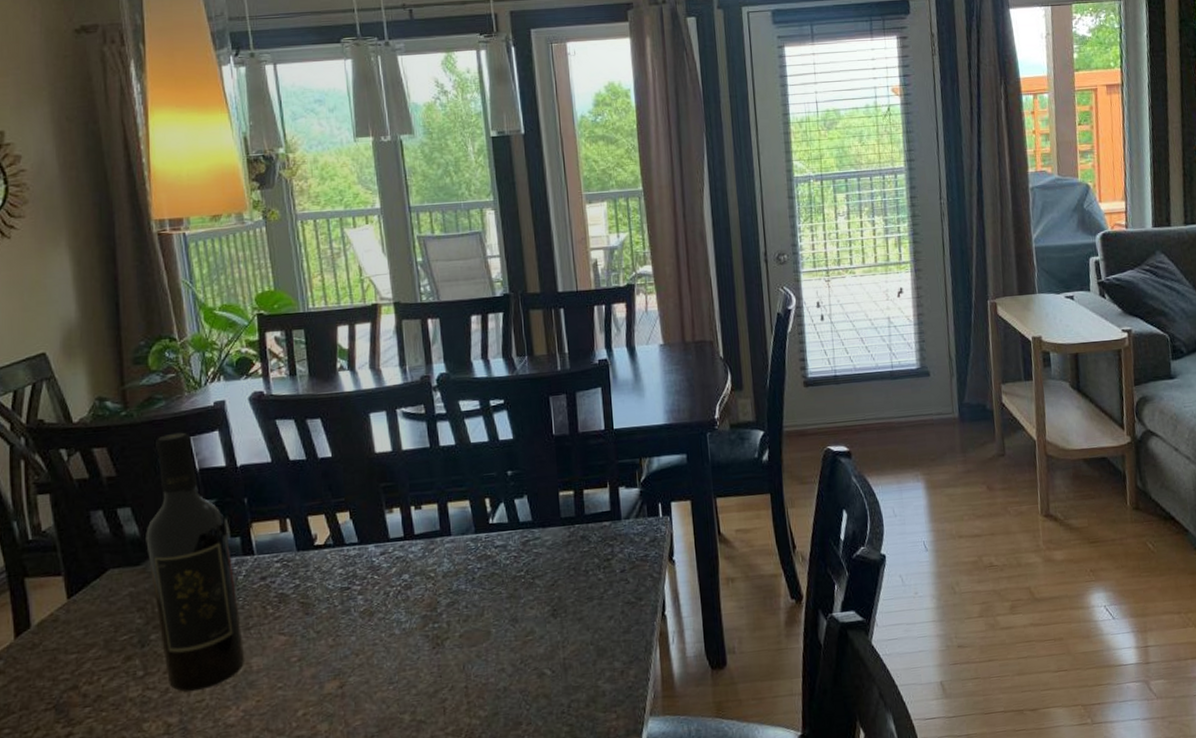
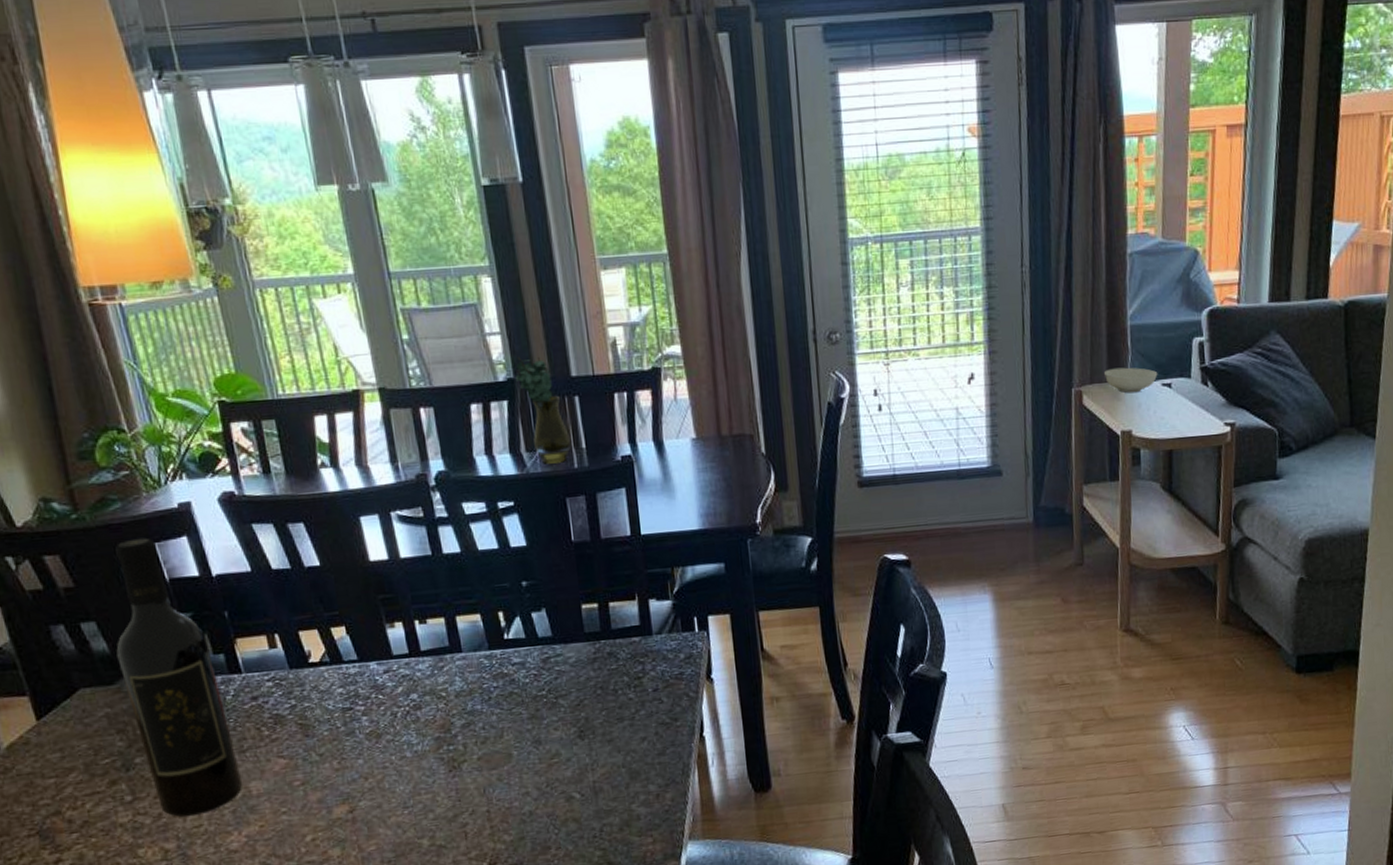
vase: none [511,275,555,367] -> present [516,356,571,464]
bowl: none [1015,282,1062,305] -> present [1104,367,1158,394]

